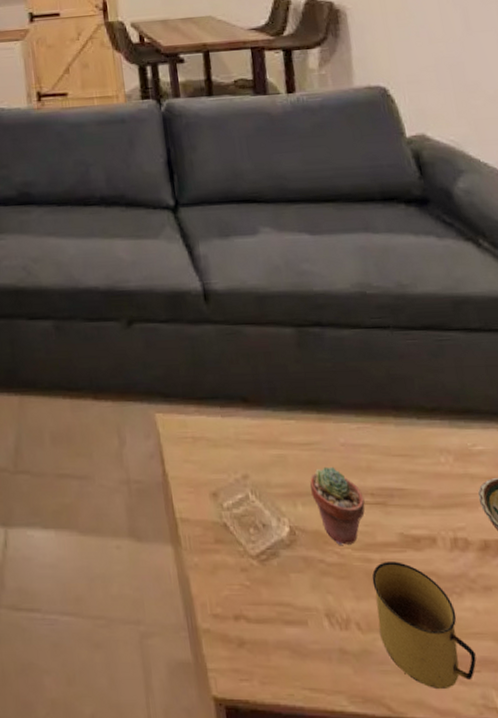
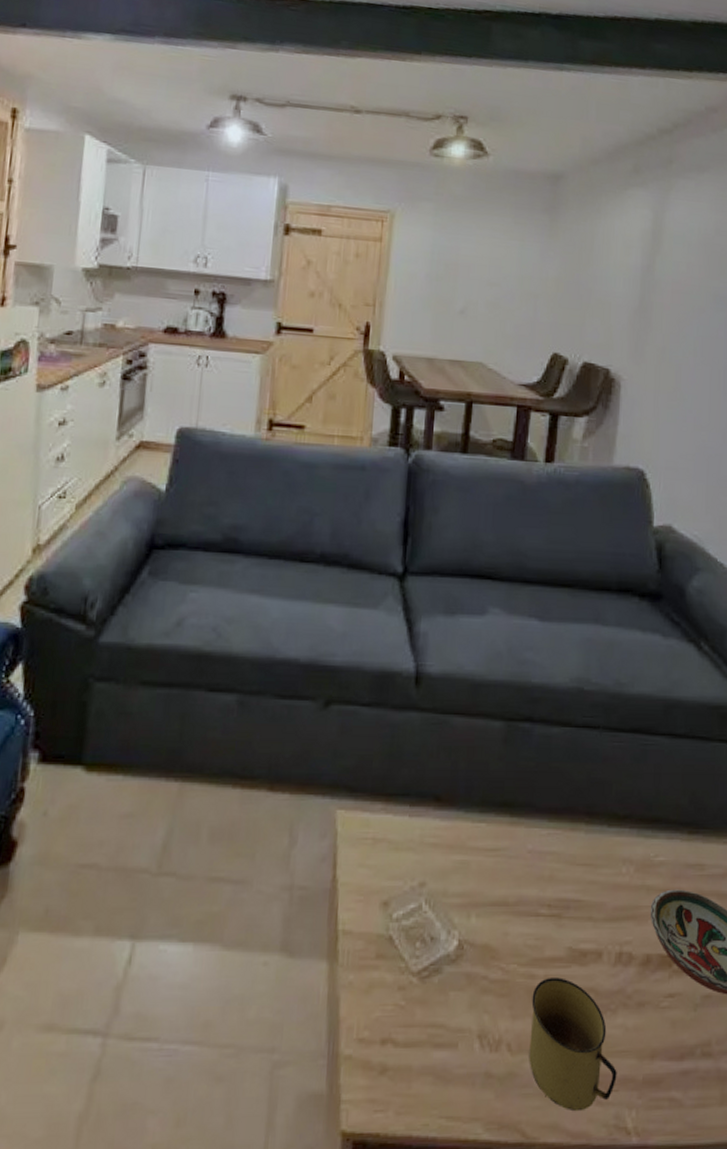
potted succulent: present [310,466,365,545] -> none [488,875,540,960]

